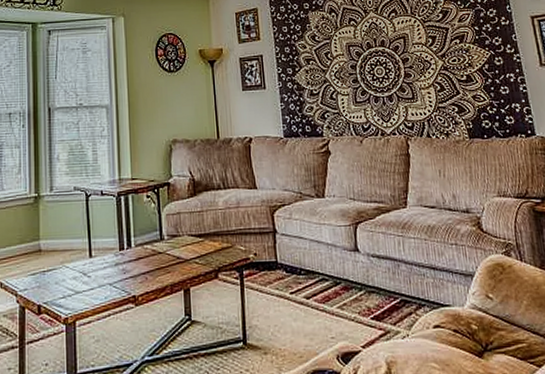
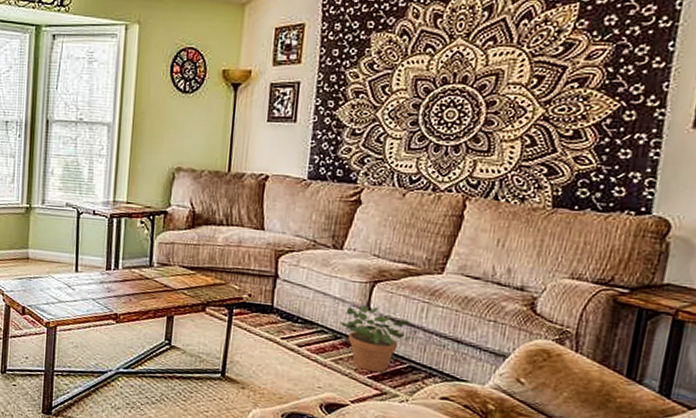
potted plant: none [336,247,401,313] -> present [339,305,417,373]

